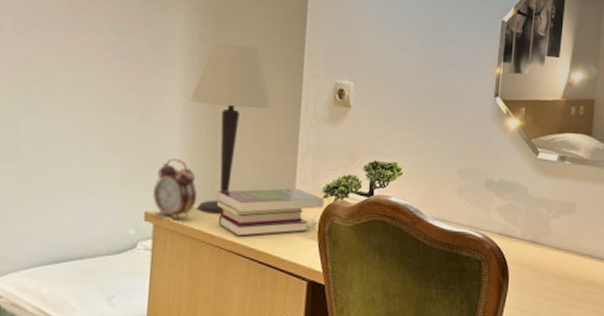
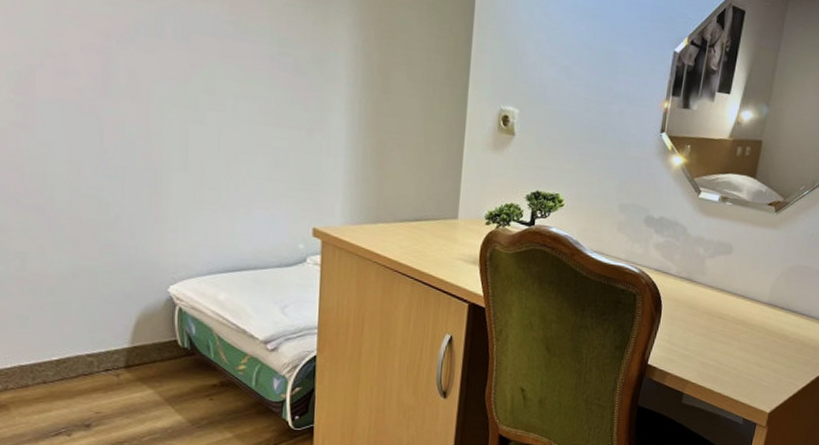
alarm clock: present [153,158,198,221] -> none [320,176,364,239]
table lamp: present [189,42,272,214] -> none [354,59,436,234]
books: present [216,188,324,237] -> none [381,211,487,258]

